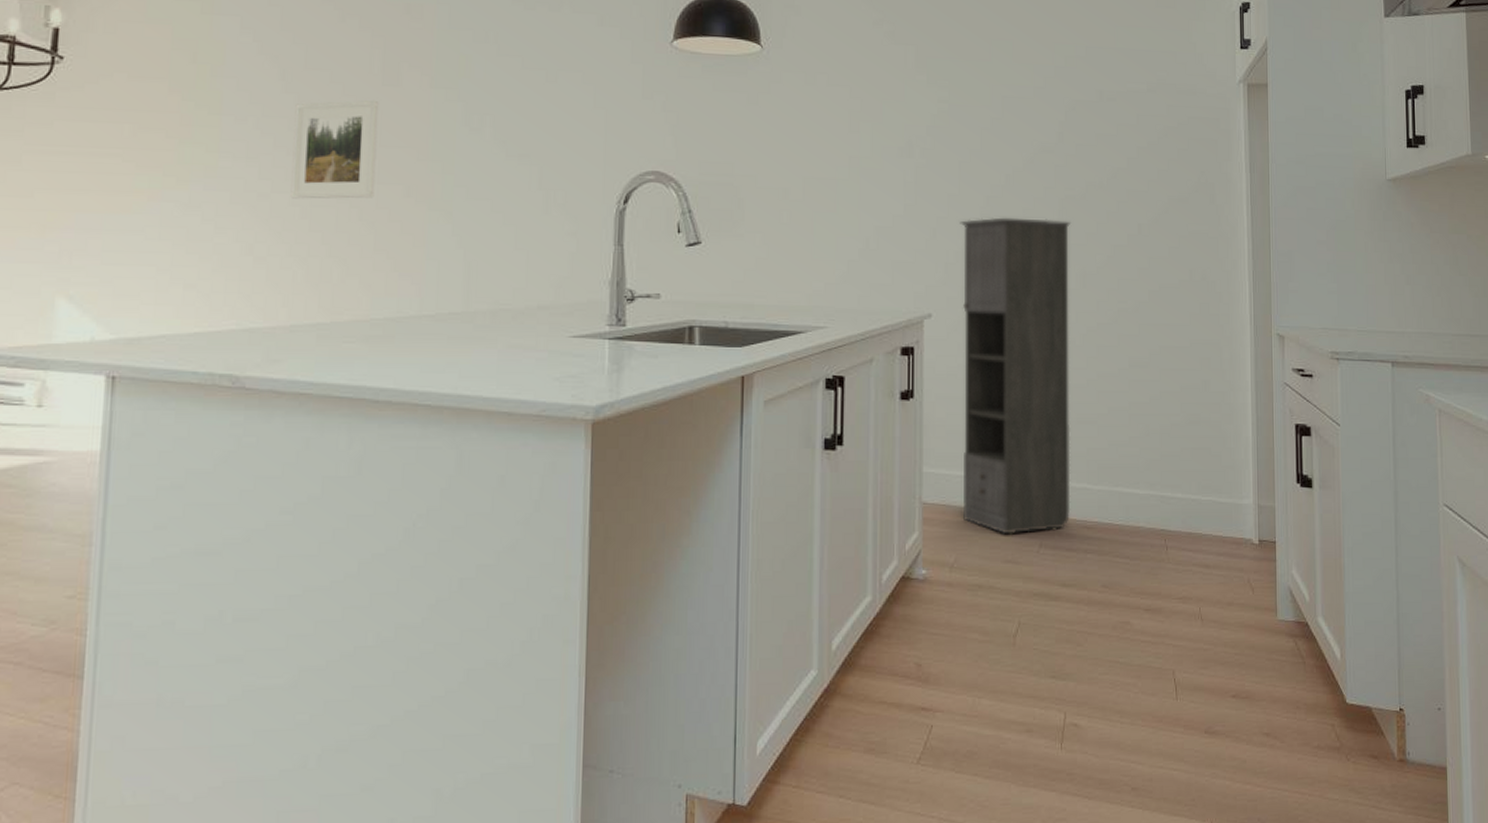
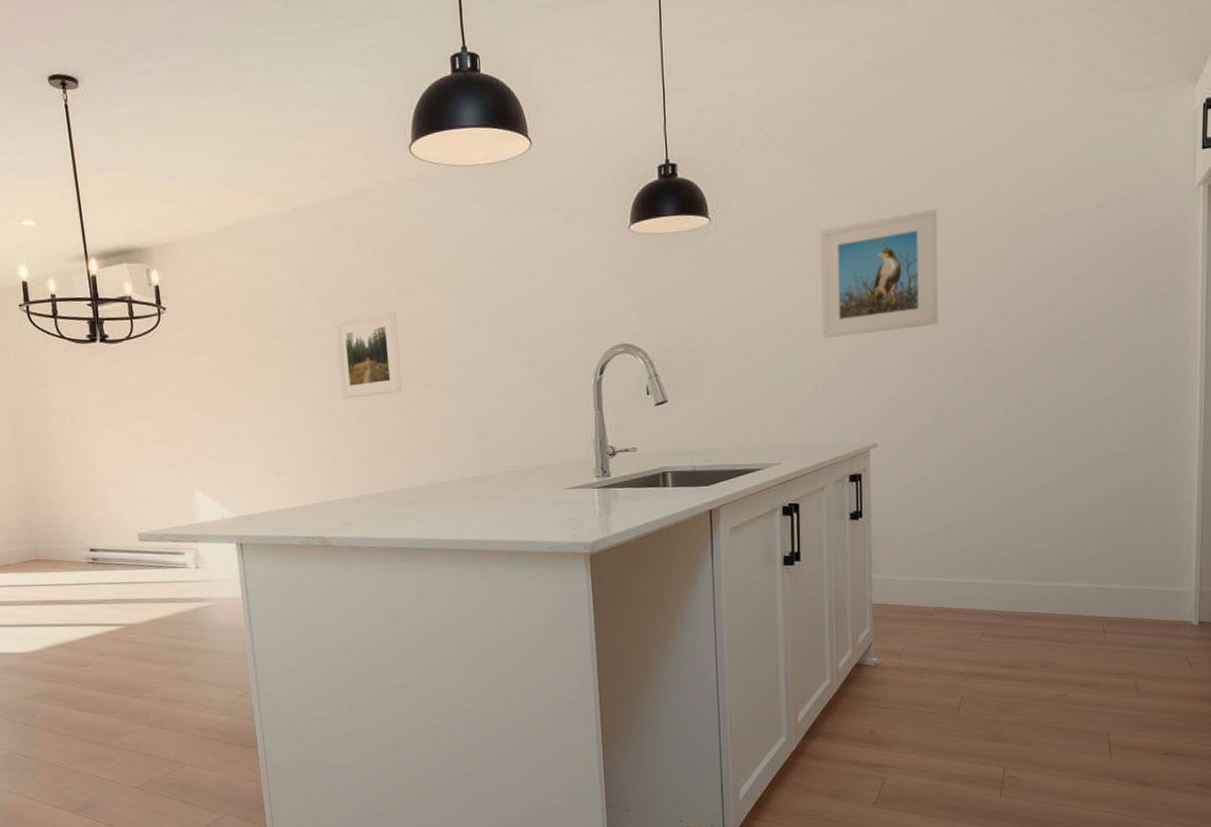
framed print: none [877,69,998,192] -> present [819,209,939,339]
storage cabinet: present [960,217,1072,535] -> none [902,346,1013,627]

